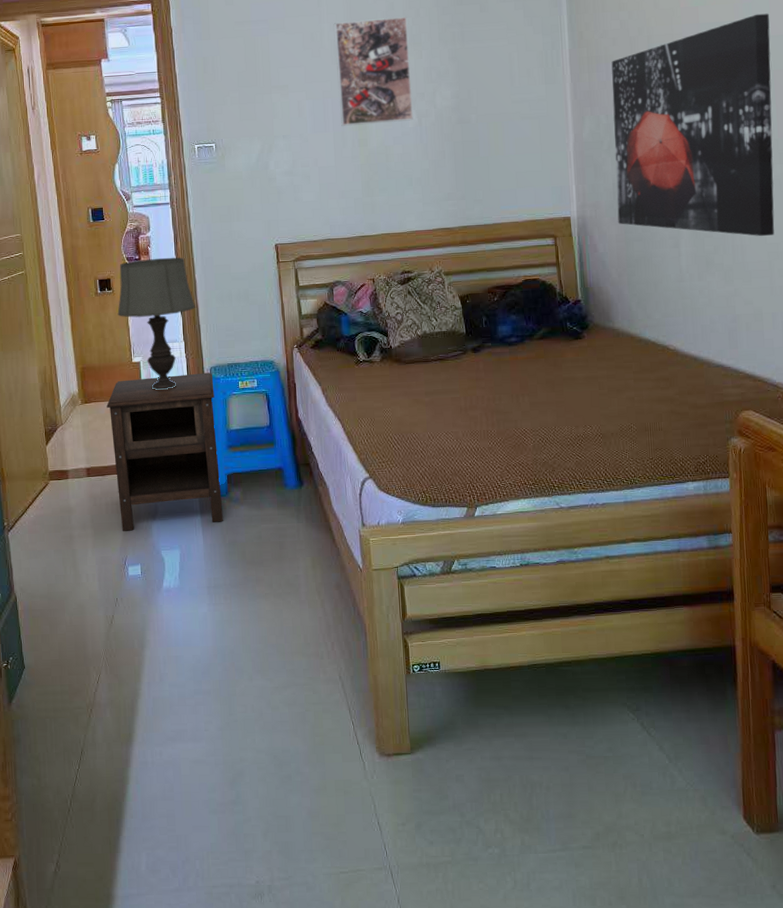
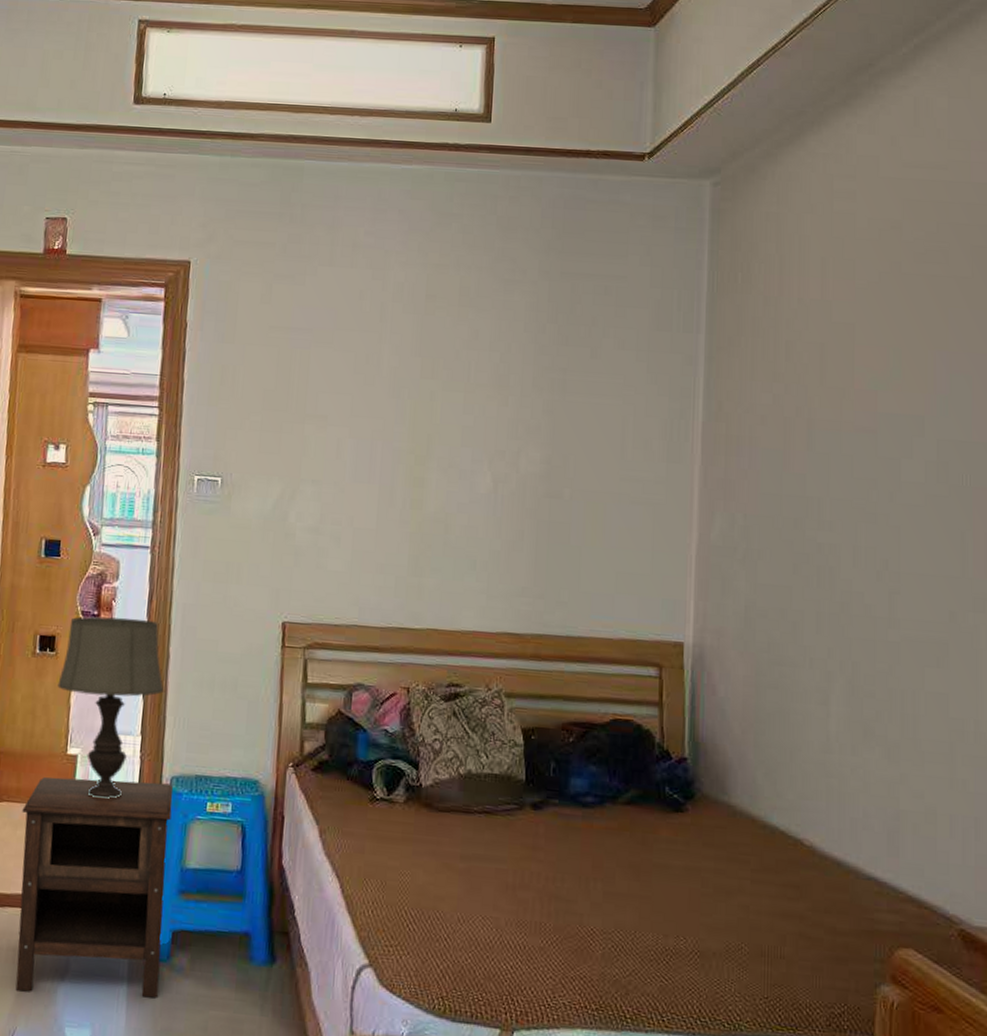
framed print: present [333,17,413,127] -> none [390,345,494,485]
wall art: present [611,13,775,237] -> none [748,411,972,708]

